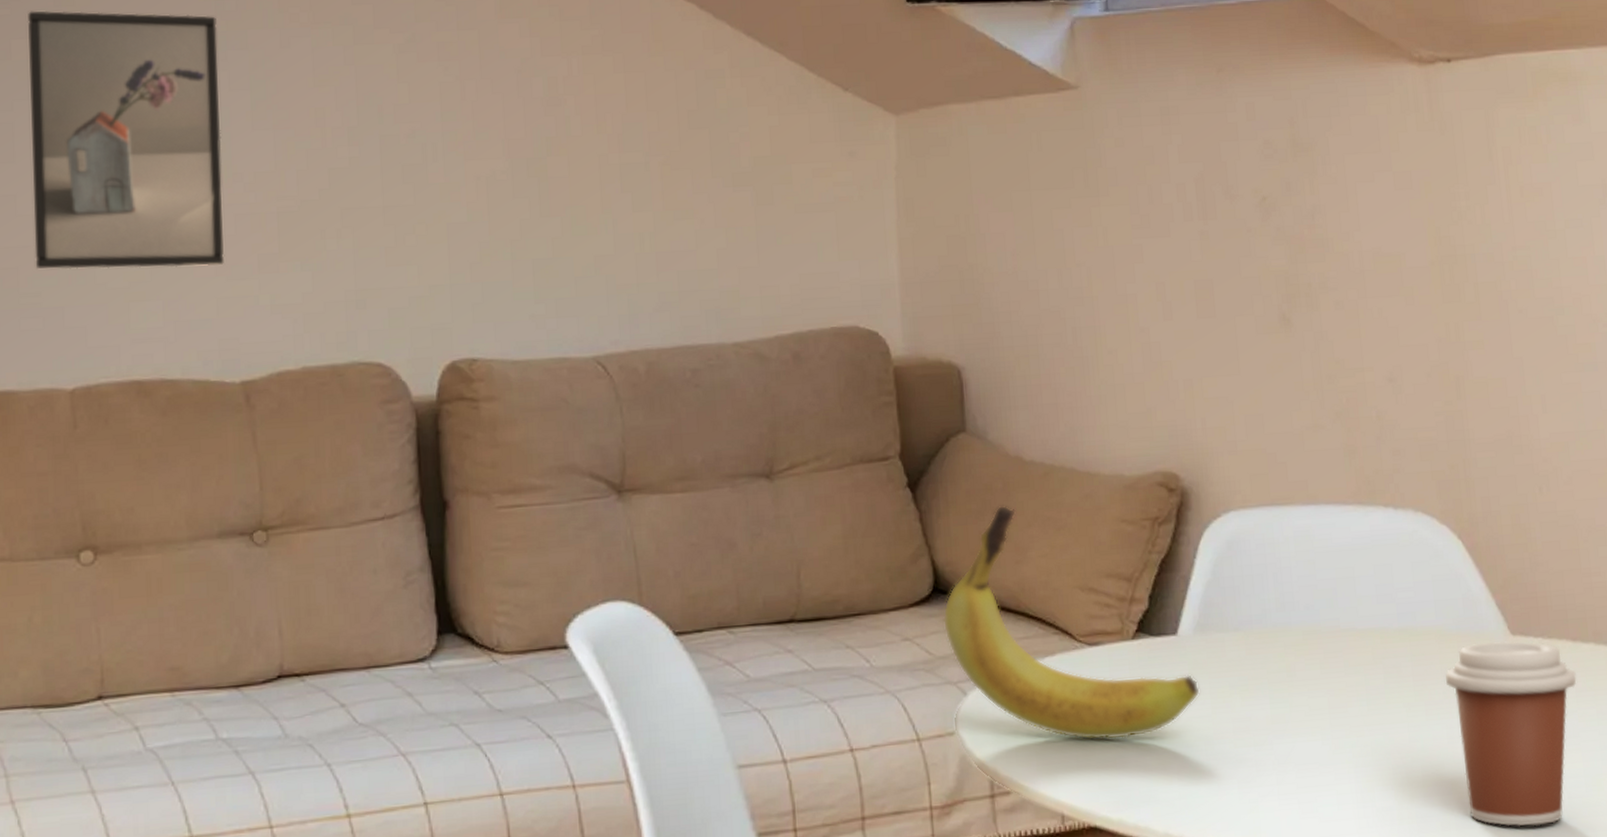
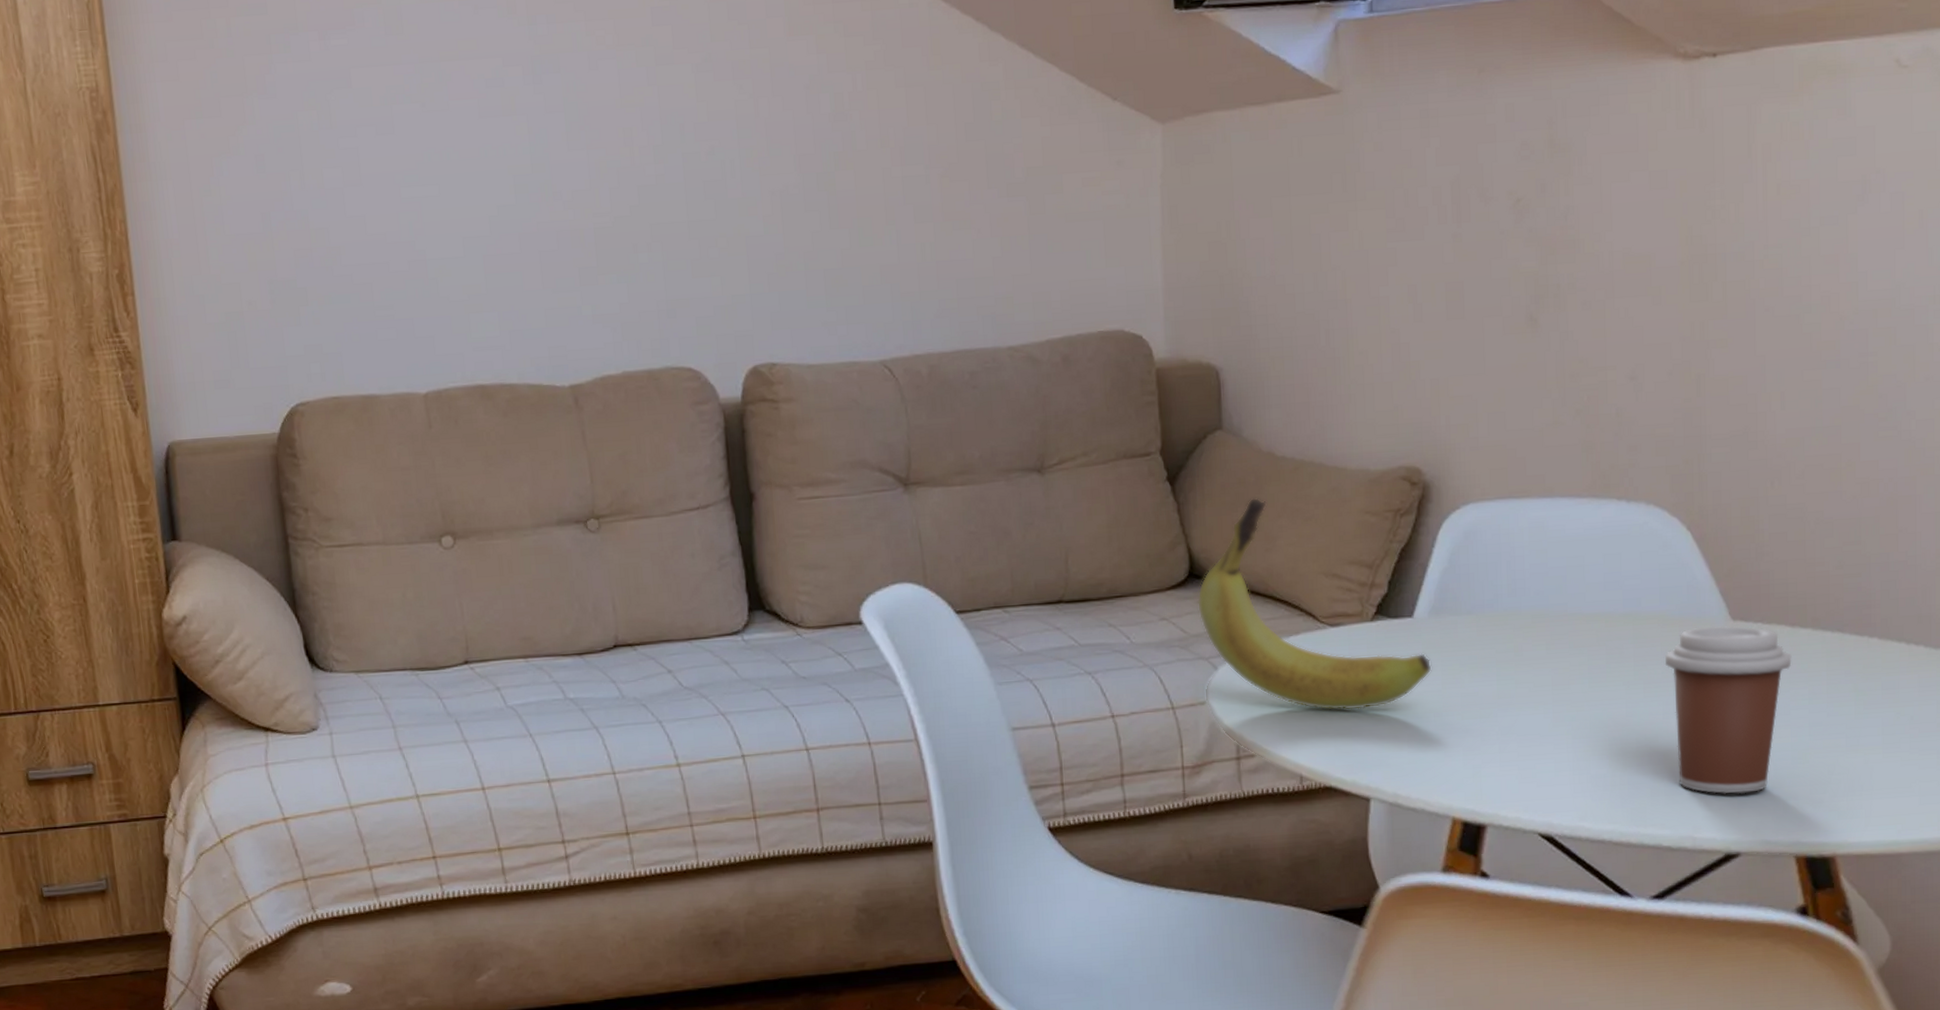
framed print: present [28,11,224,269] -> none [363,39,549,284]

